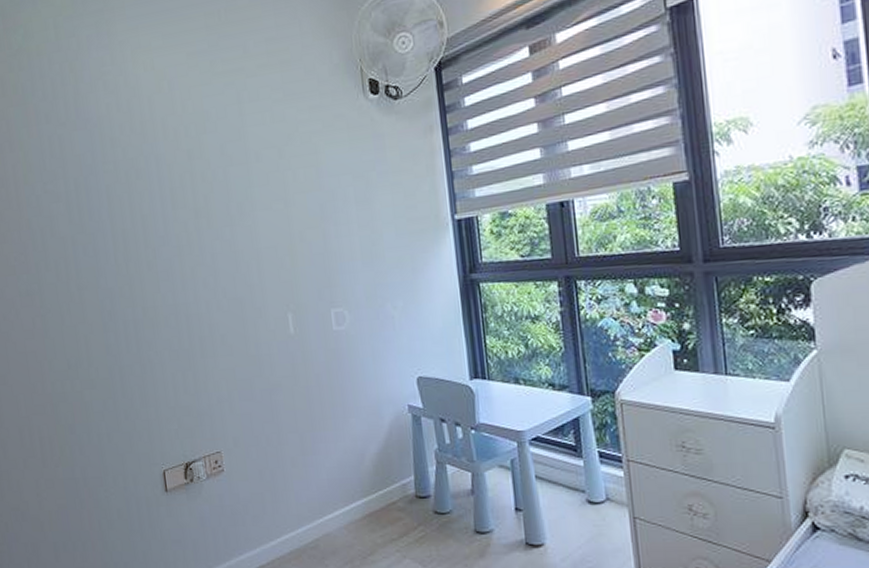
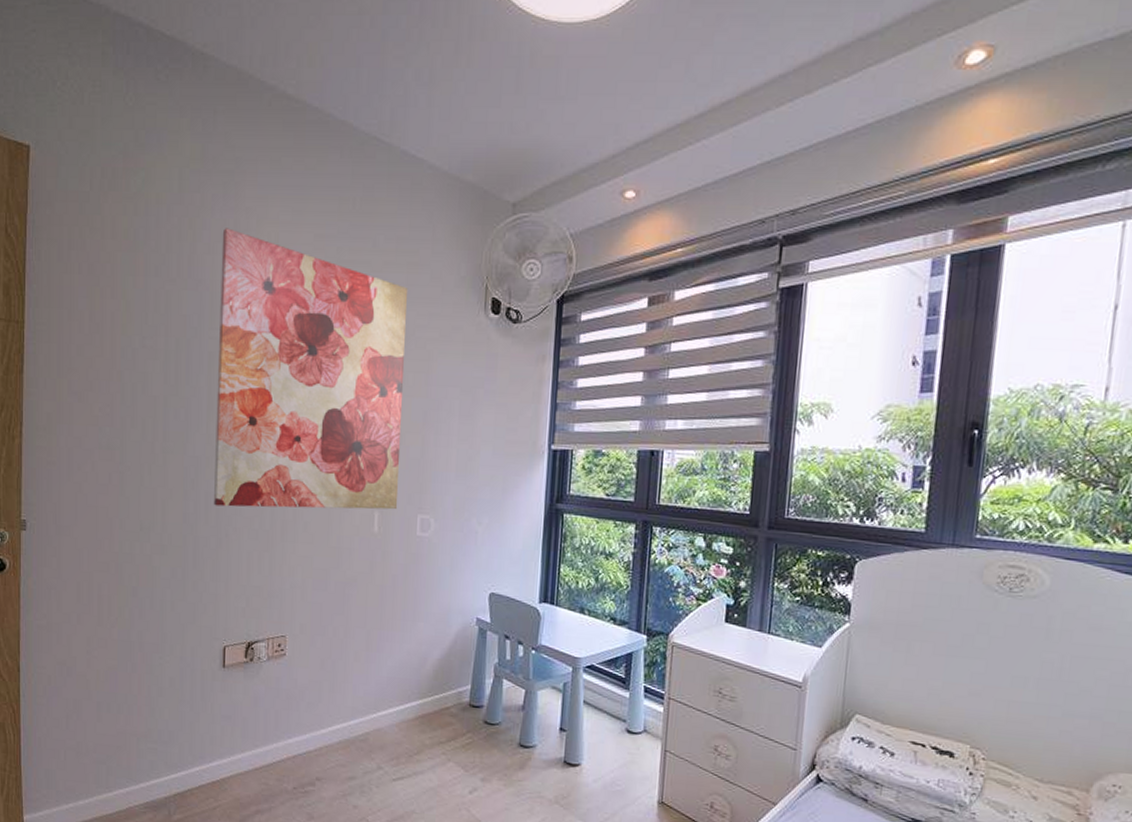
wall art: none [101,64,310,333] -> present [213,228,409,510]

